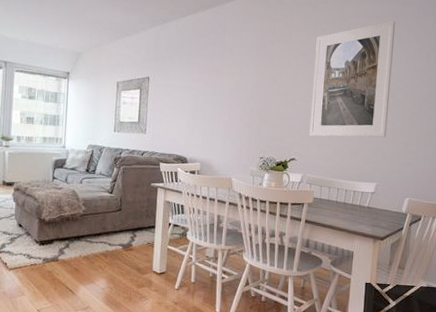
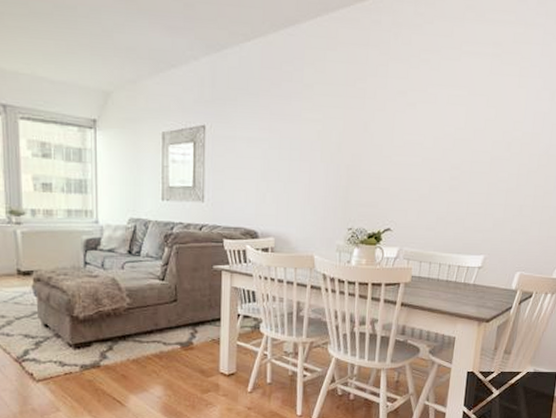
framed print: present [309,21,396,138] -> none [407,49,517,201]

